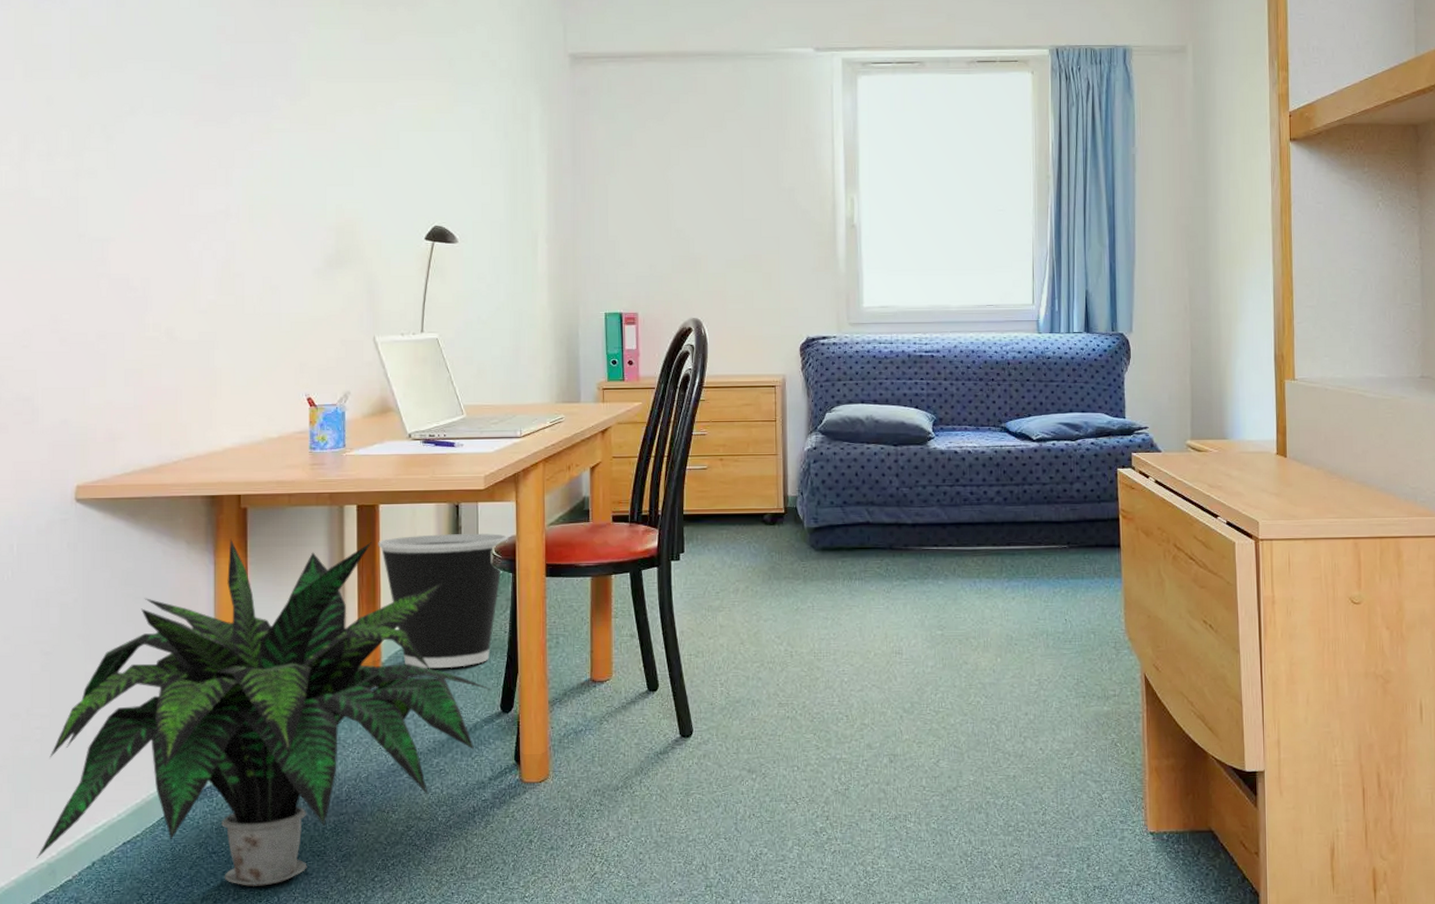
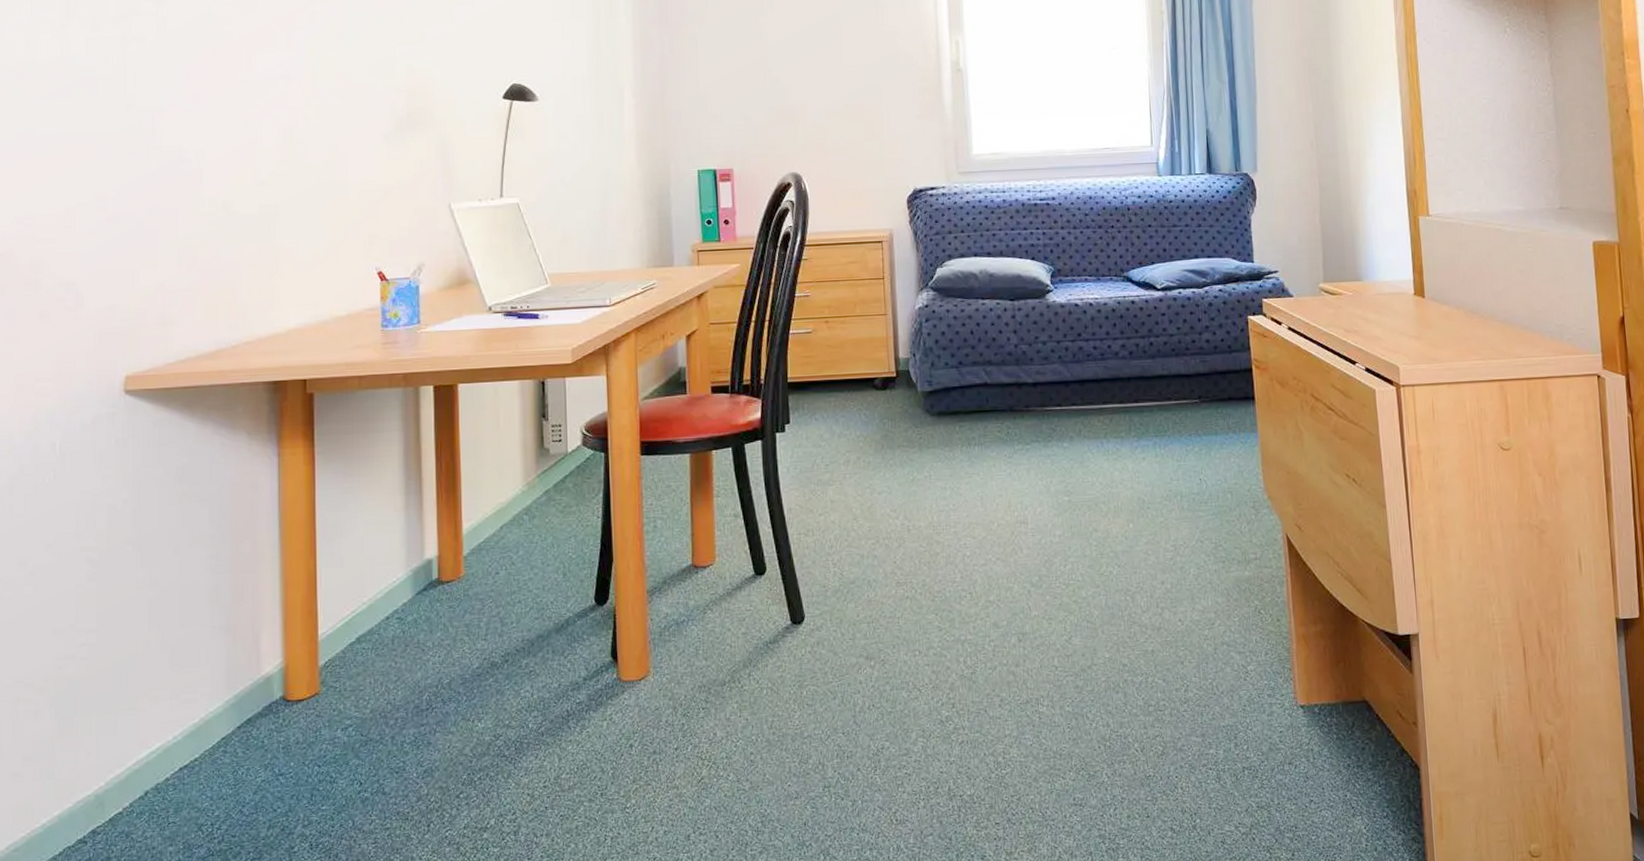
potted plant: present [36,538,490,886] -> none [82,425,583,811]
wastebasket: present [378,533,508,669] -> none [457,410,599,561]

